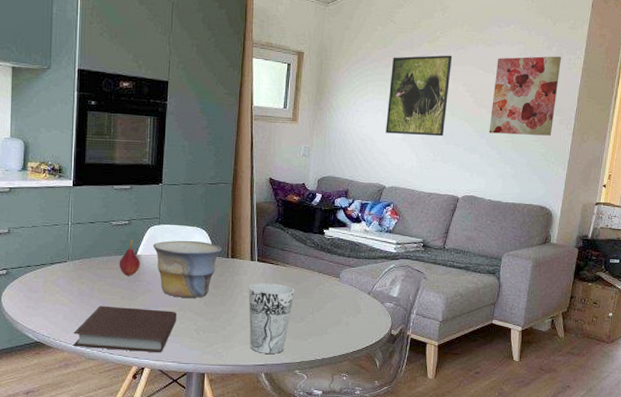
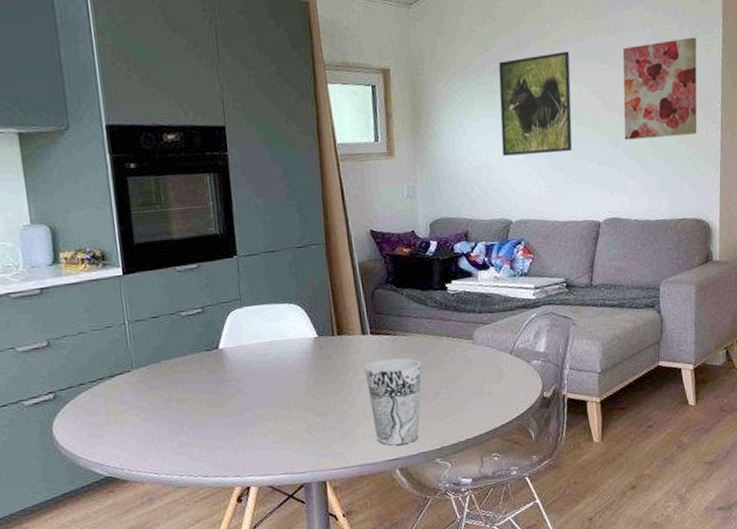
notebook: present [72,305,176,352] -> none [154,411,281,476]
fruit: present [119,239,141,276] -> none [197,331,226,377]
bowl: present [152,241,222,298] -> none [237,320,324,394]

